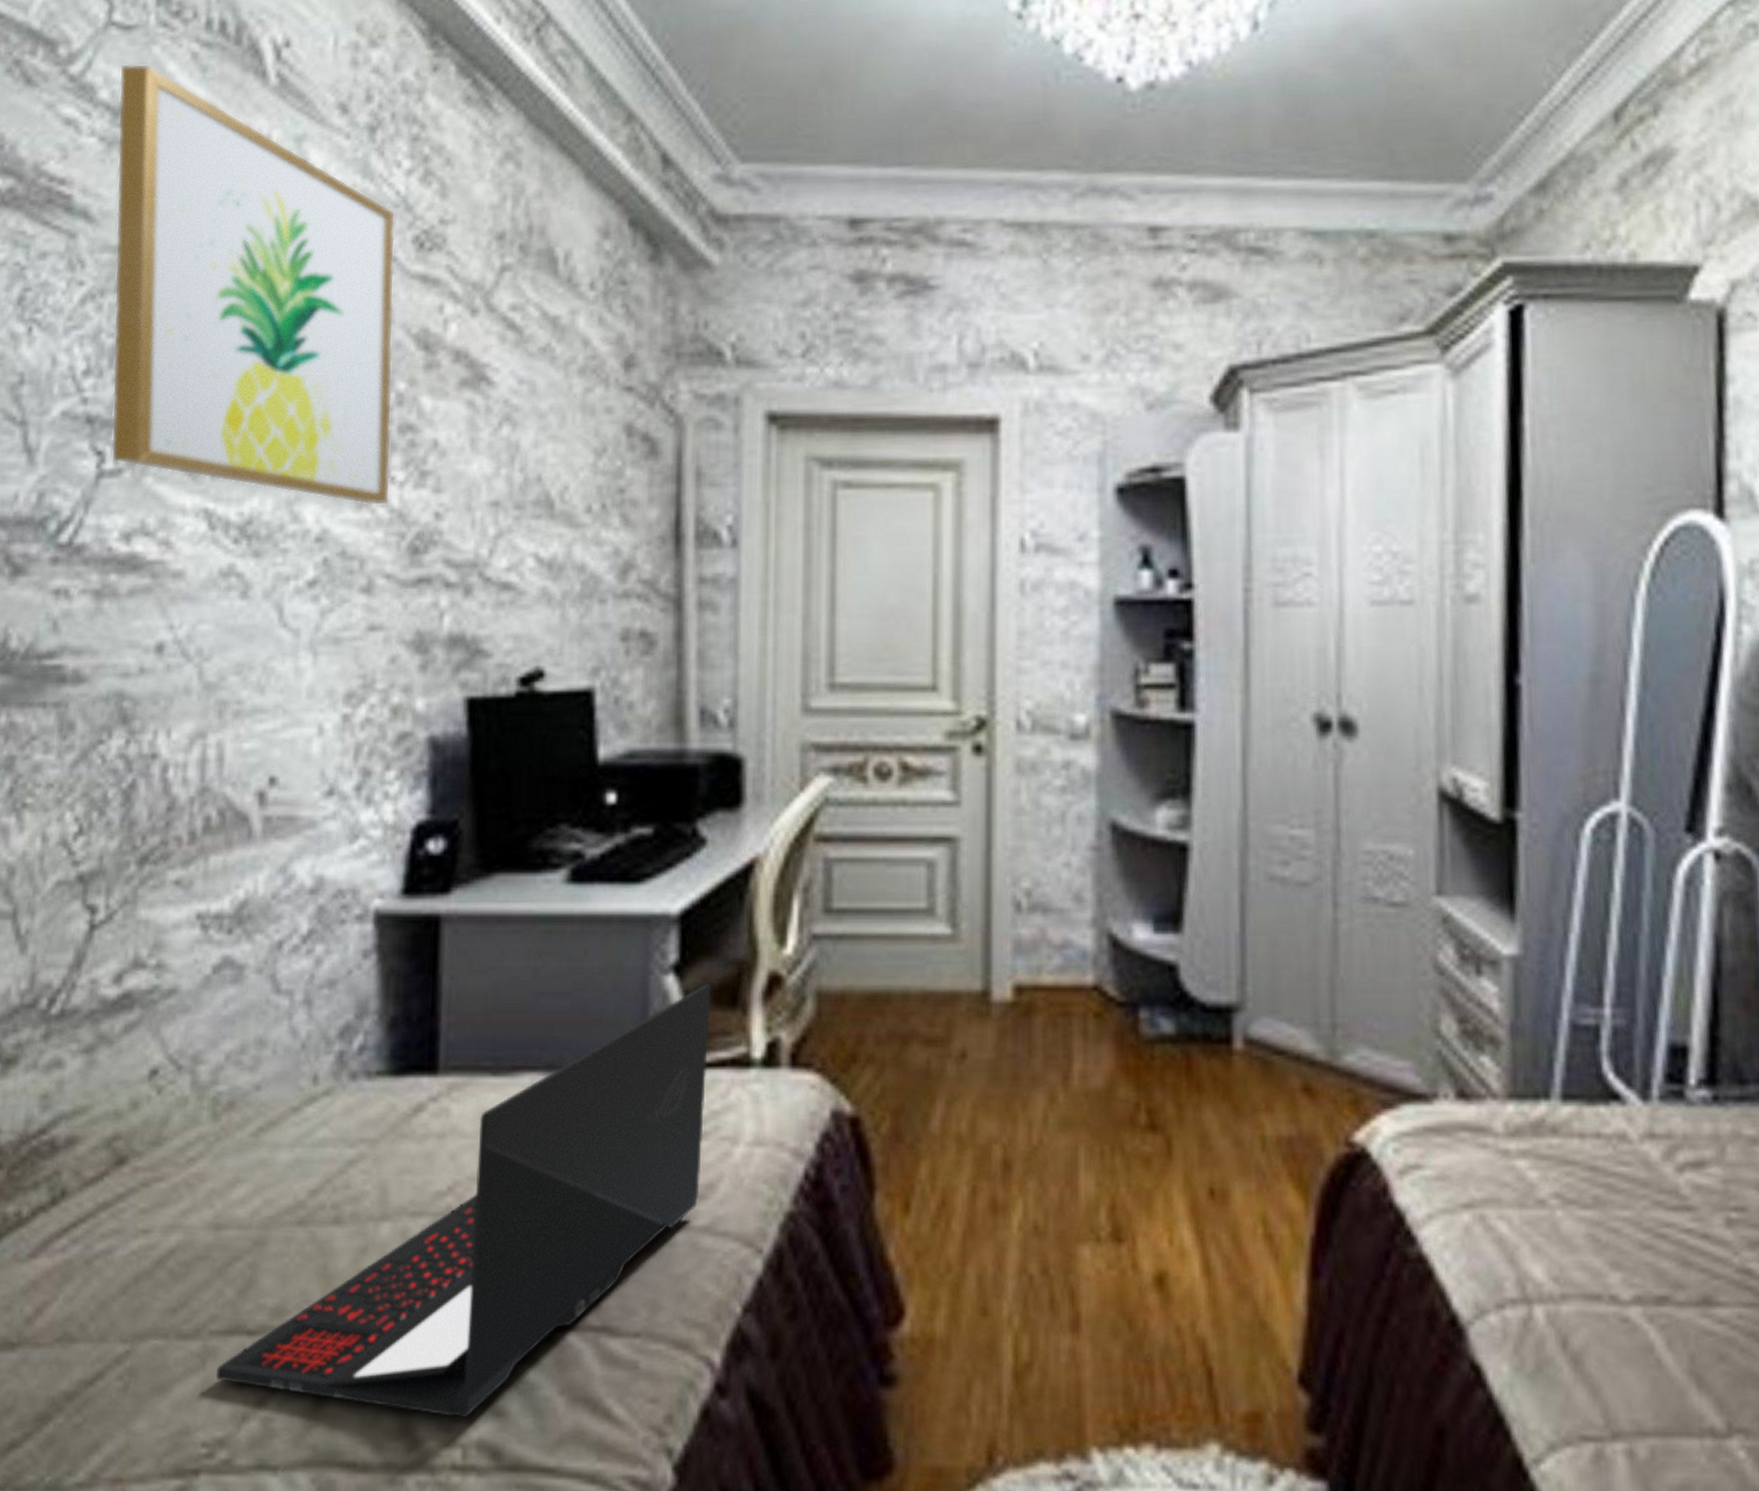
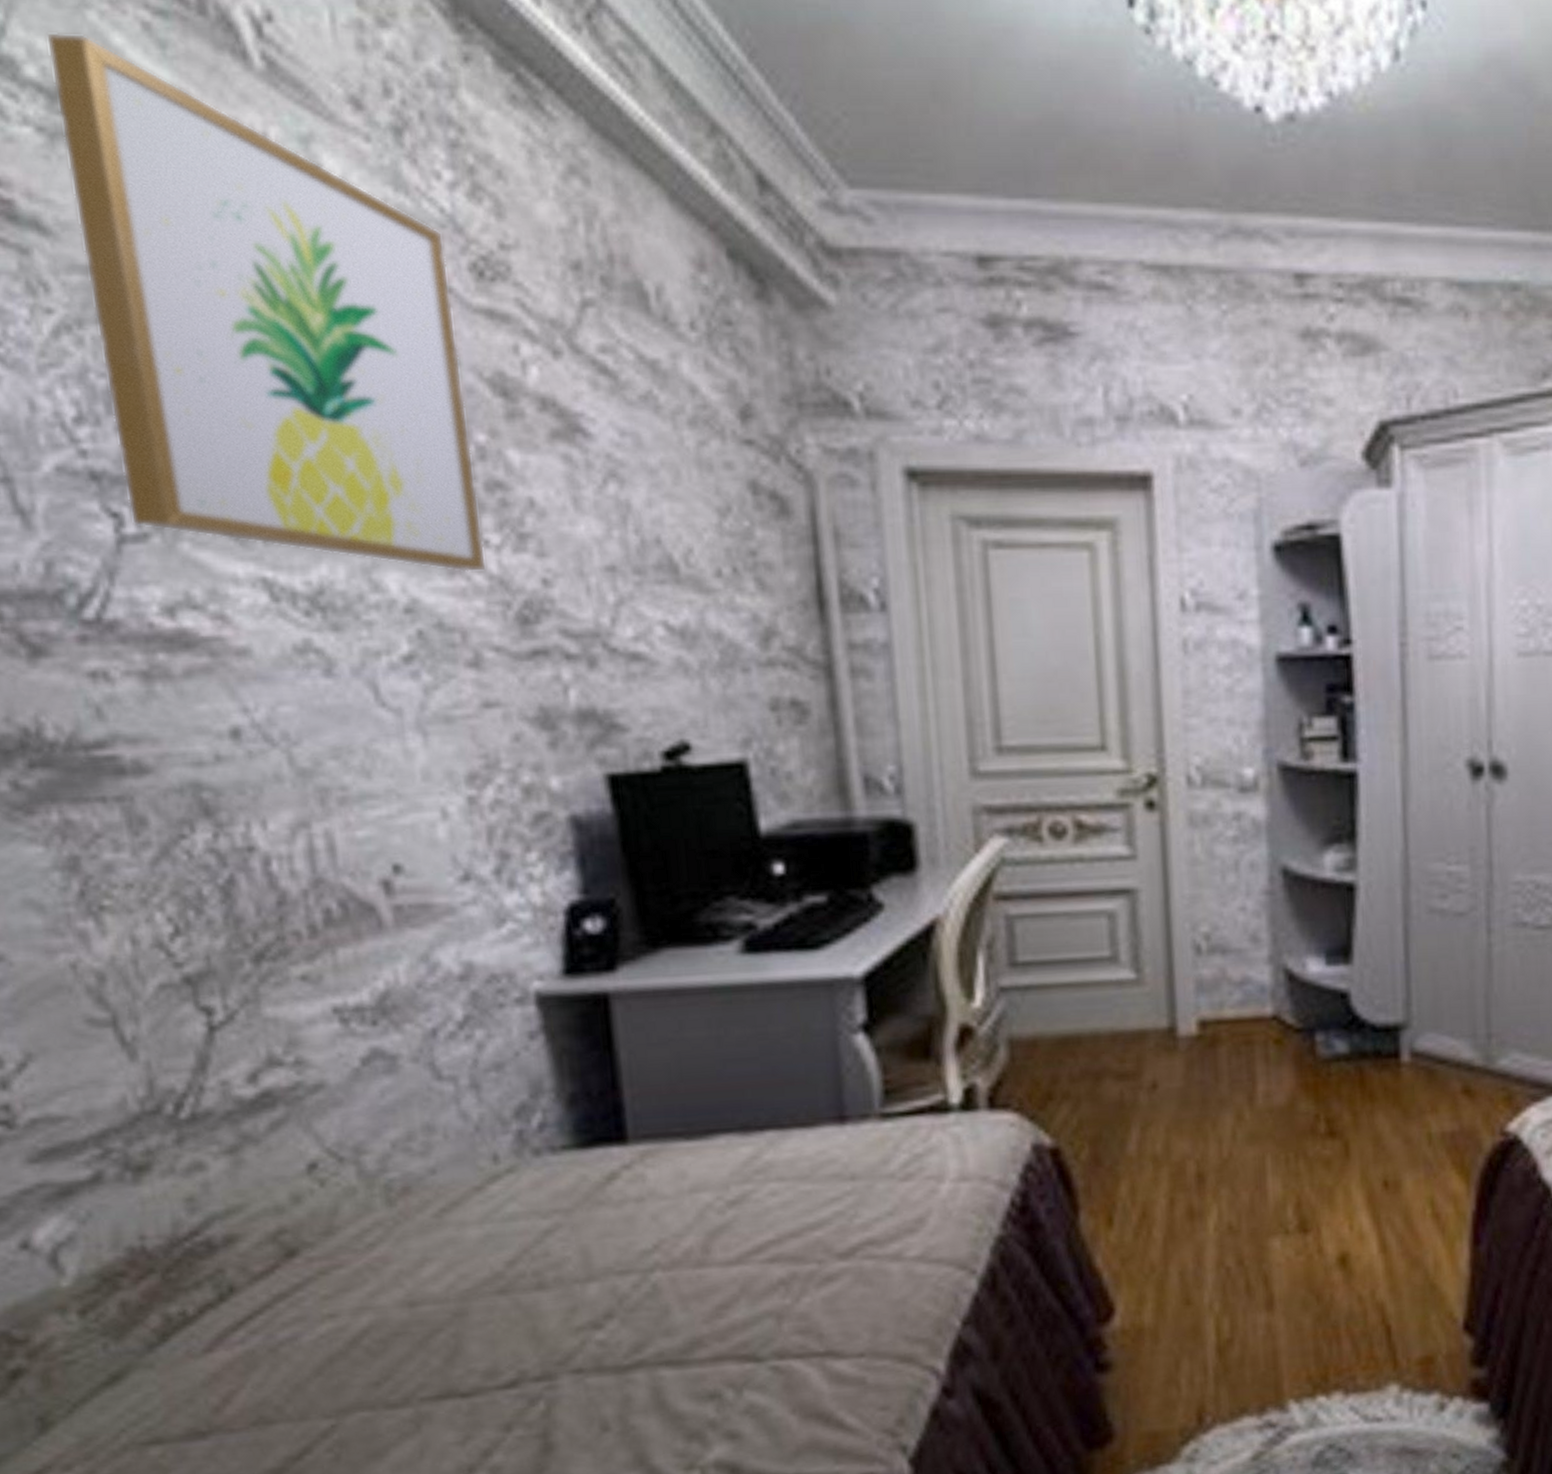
laptop: present [215,984,712,1419] -> none [433,1039,910,1445]

